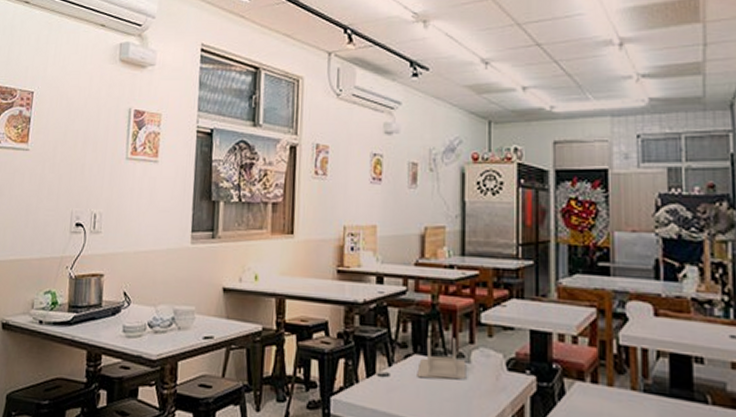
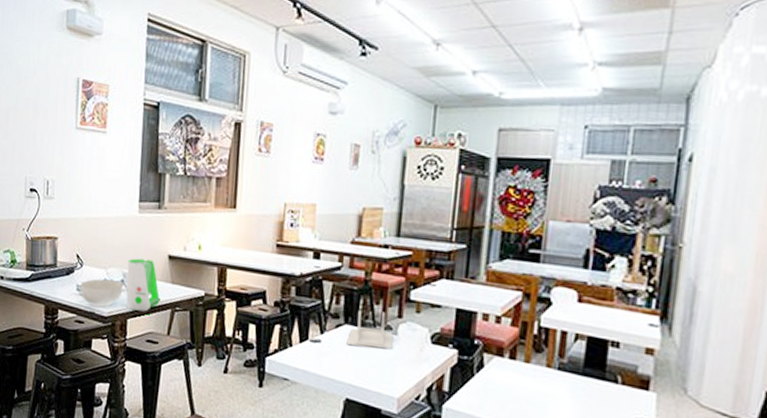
bowl: none [126,317,174,351] -> present [80,279,123,308]
soap dispenser: none [176,293,214,352] -> present [125,258,160,312]

